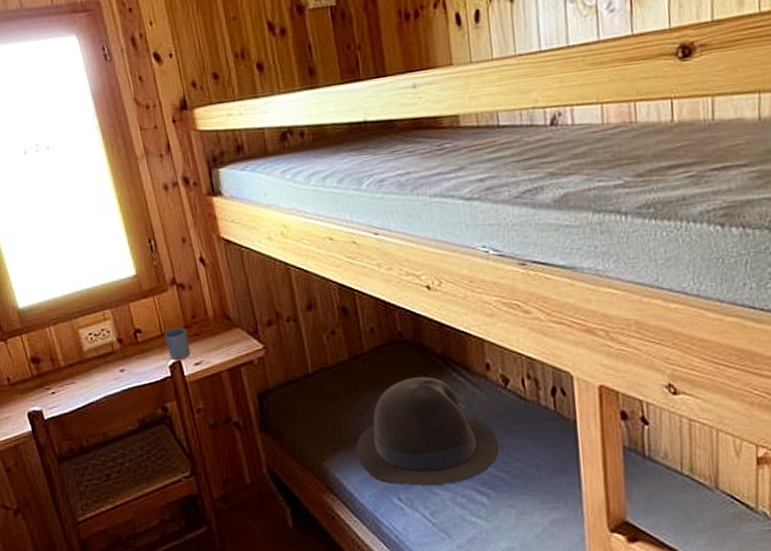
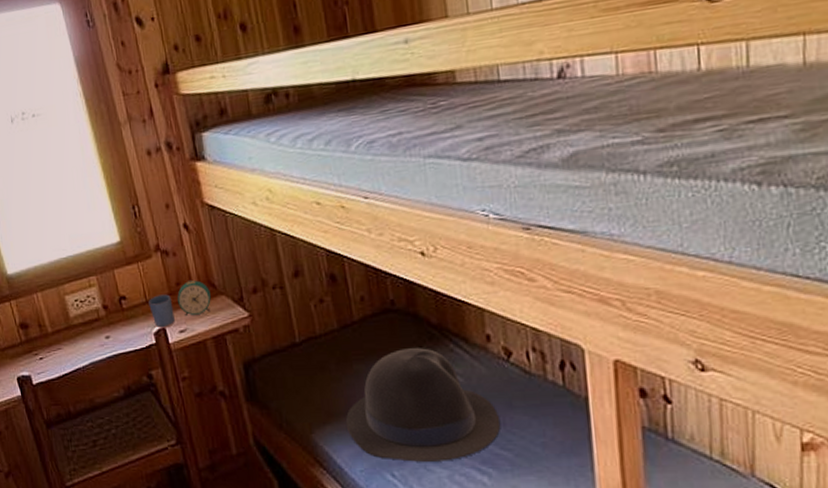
alarm clock: none [193,312,227,349] -> present [177,279,211,317]

